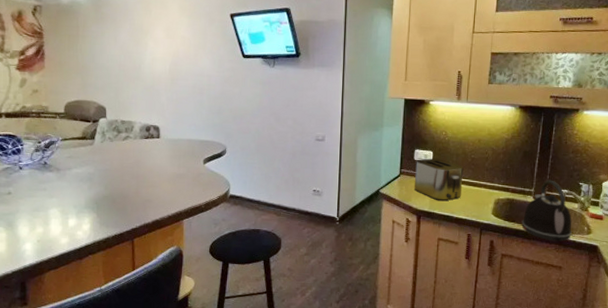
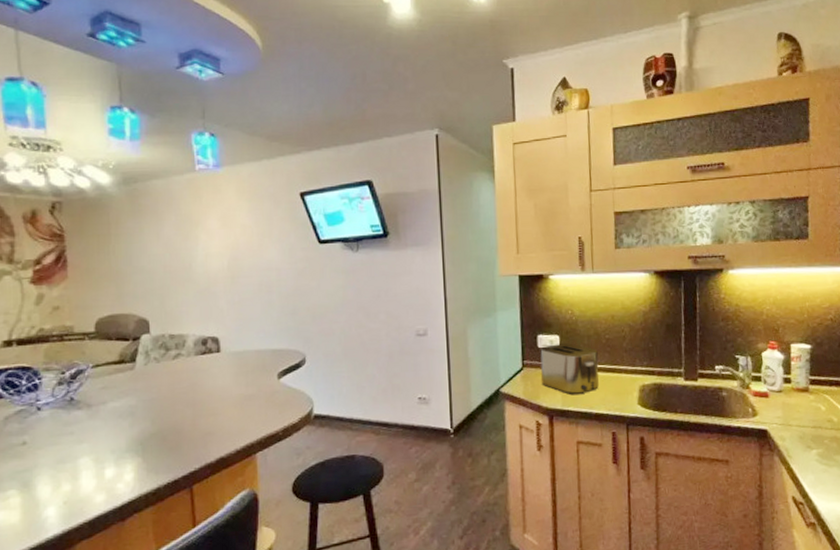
kettle: present [522,179,572,242] -> none [674,355,735,430]

